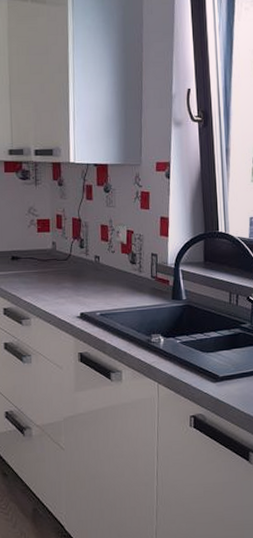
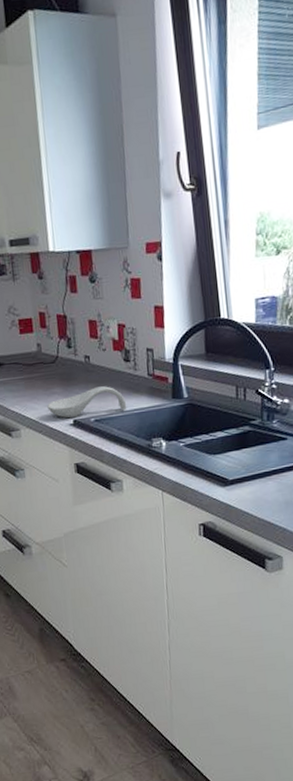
spoon rest: none [57,284,131,311] -> present [47,386,127,418]

